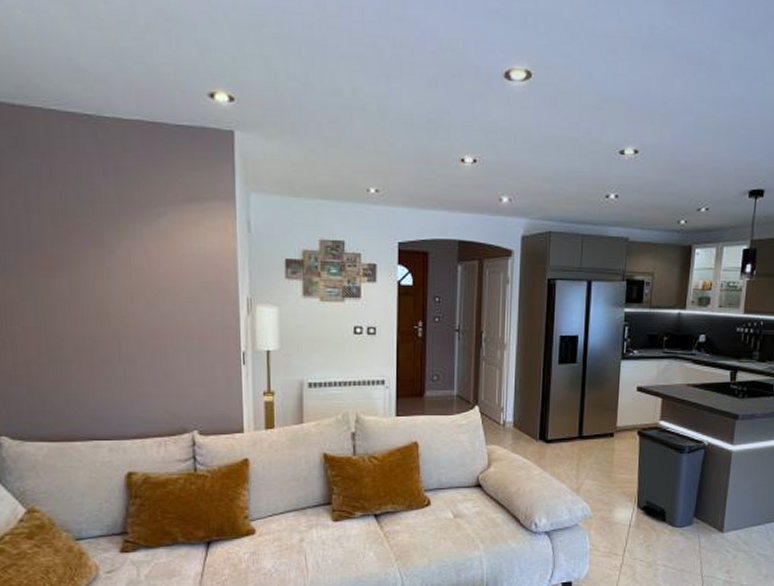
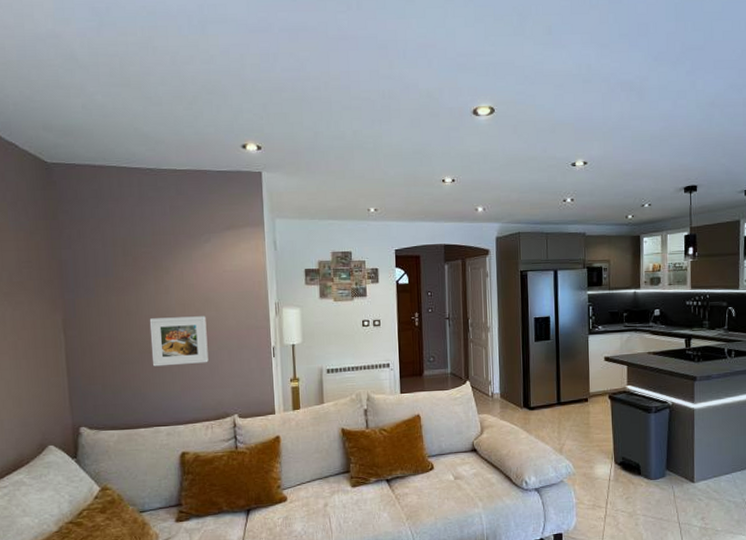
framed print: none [87,308,162,368] -> present [149,316,209,367]

